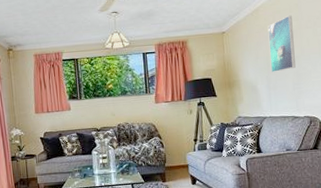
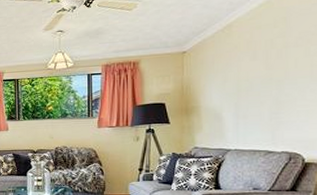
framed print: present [267,15,296,73] -> none [241,31,277,100]

